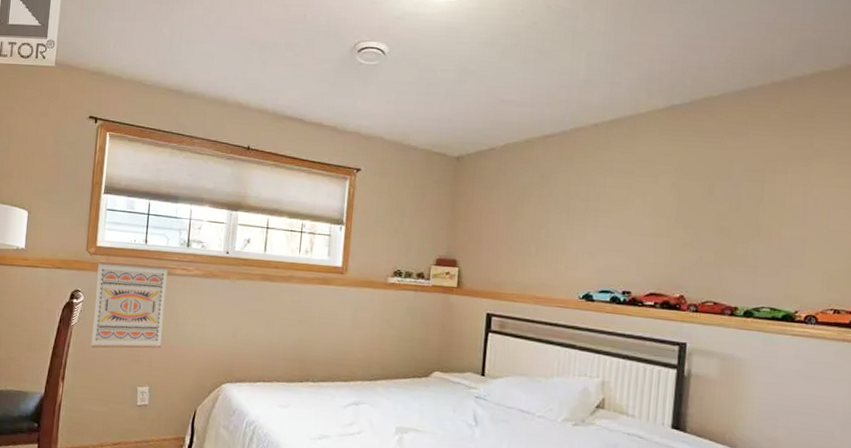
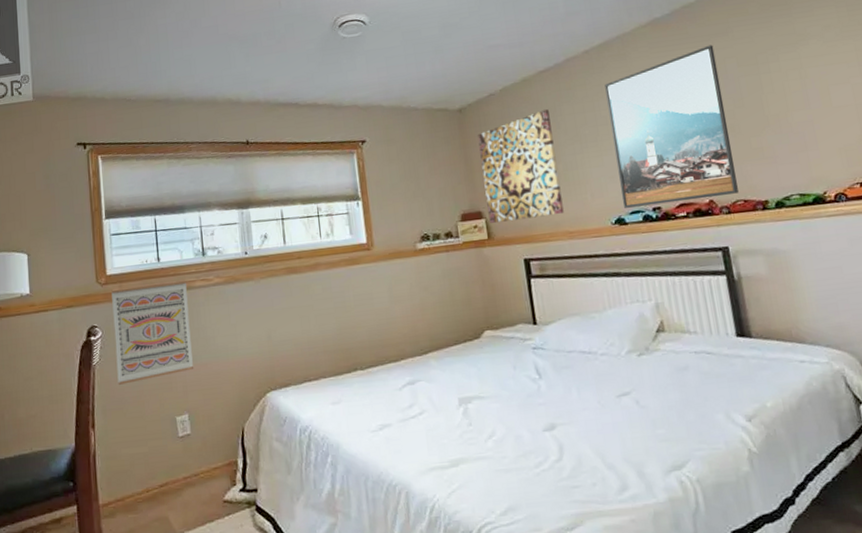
wall art: none [462,174,545,278] -> present [478,109,564,224]
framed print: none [595,143,725,294] -> present [605,45,739,208]

